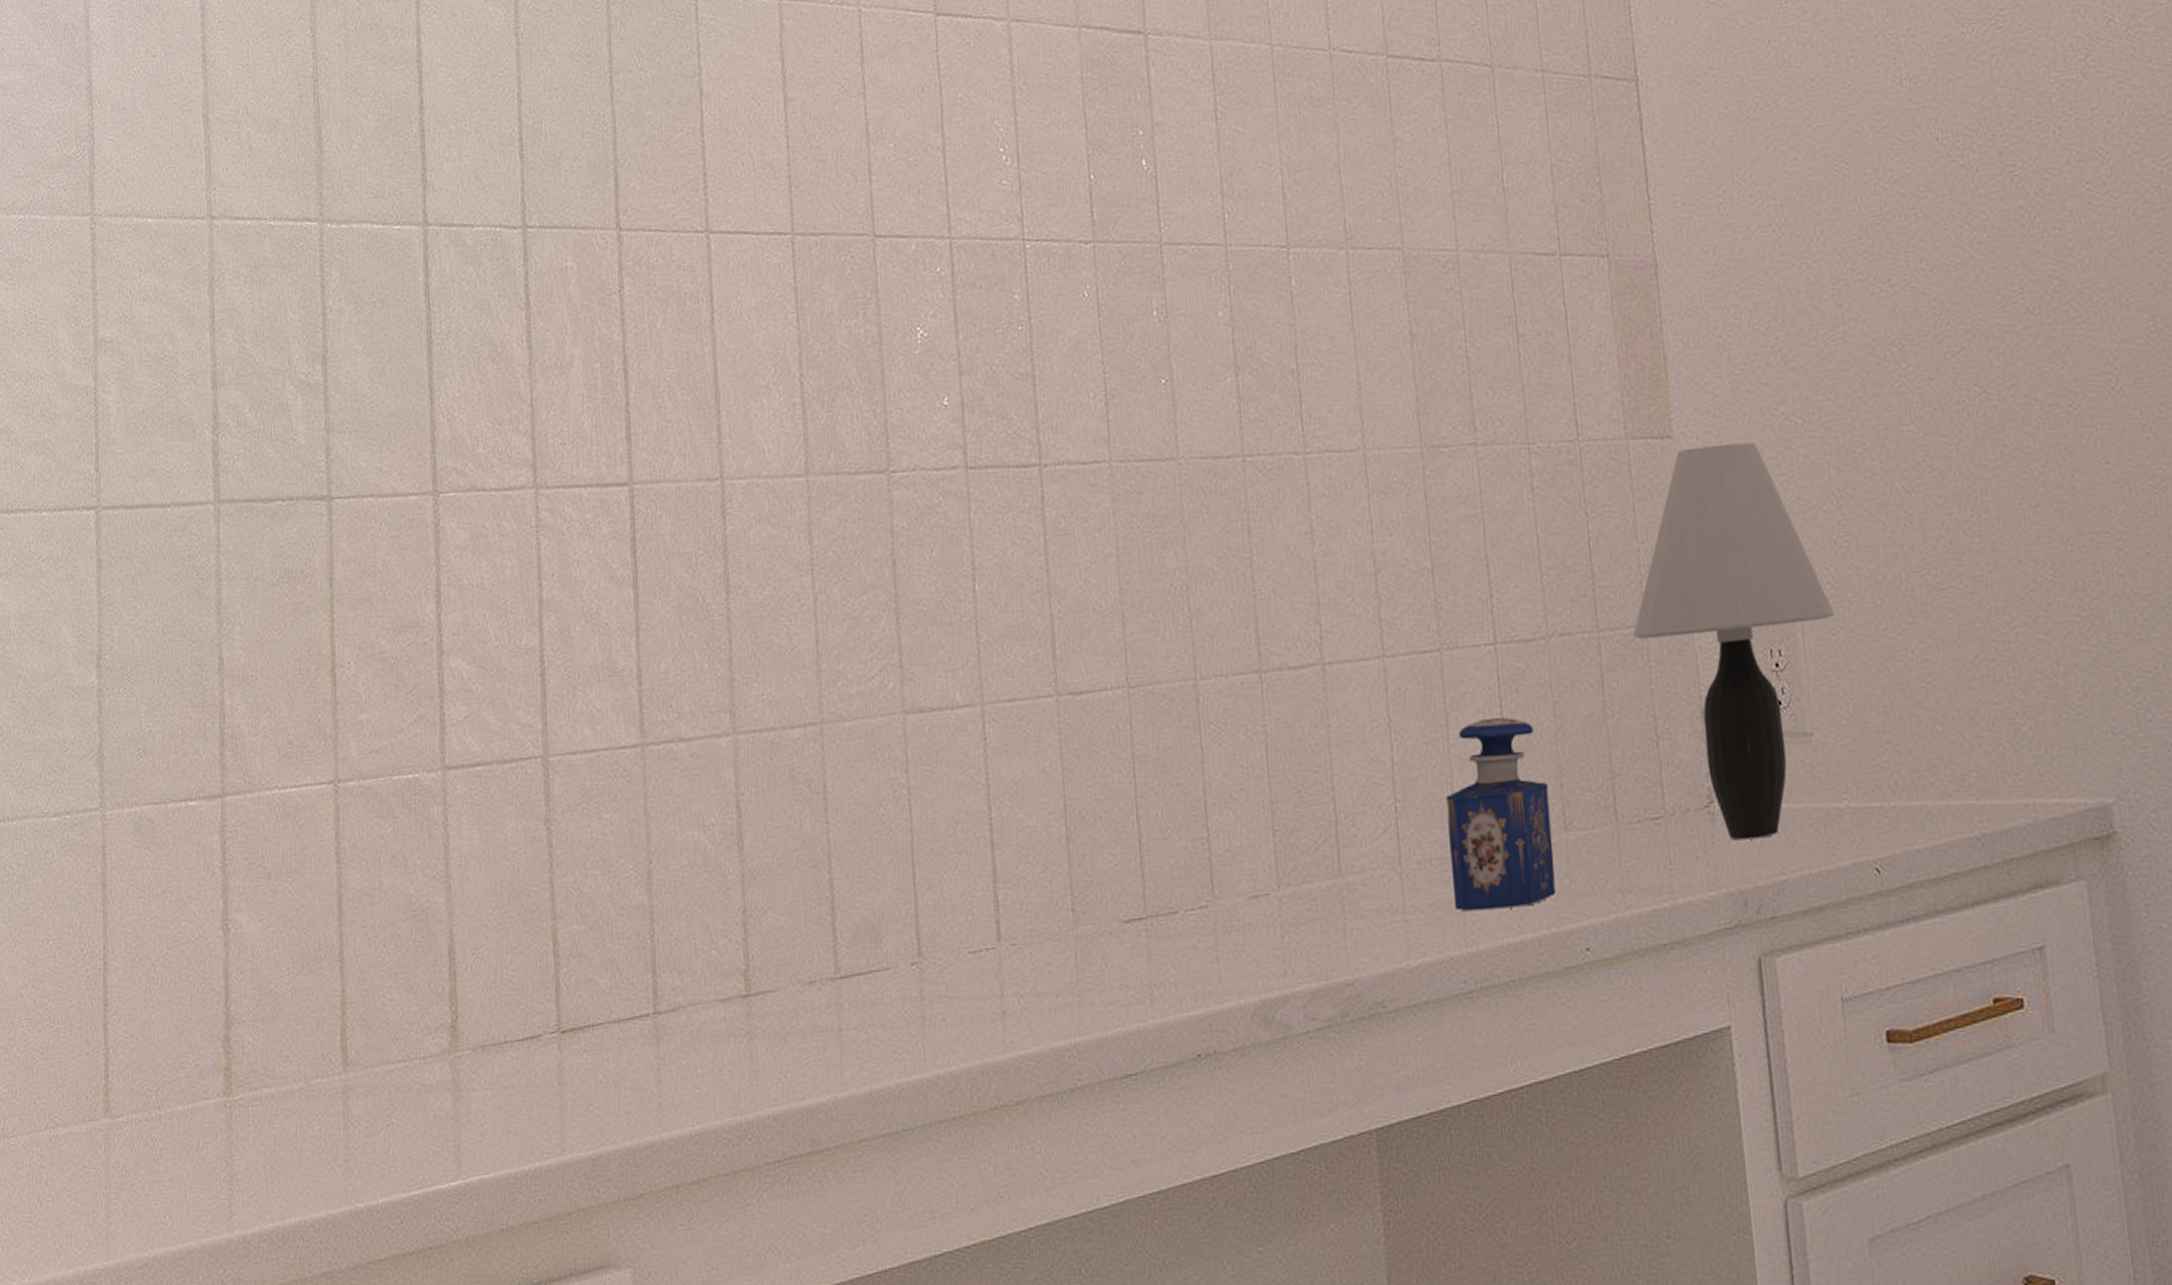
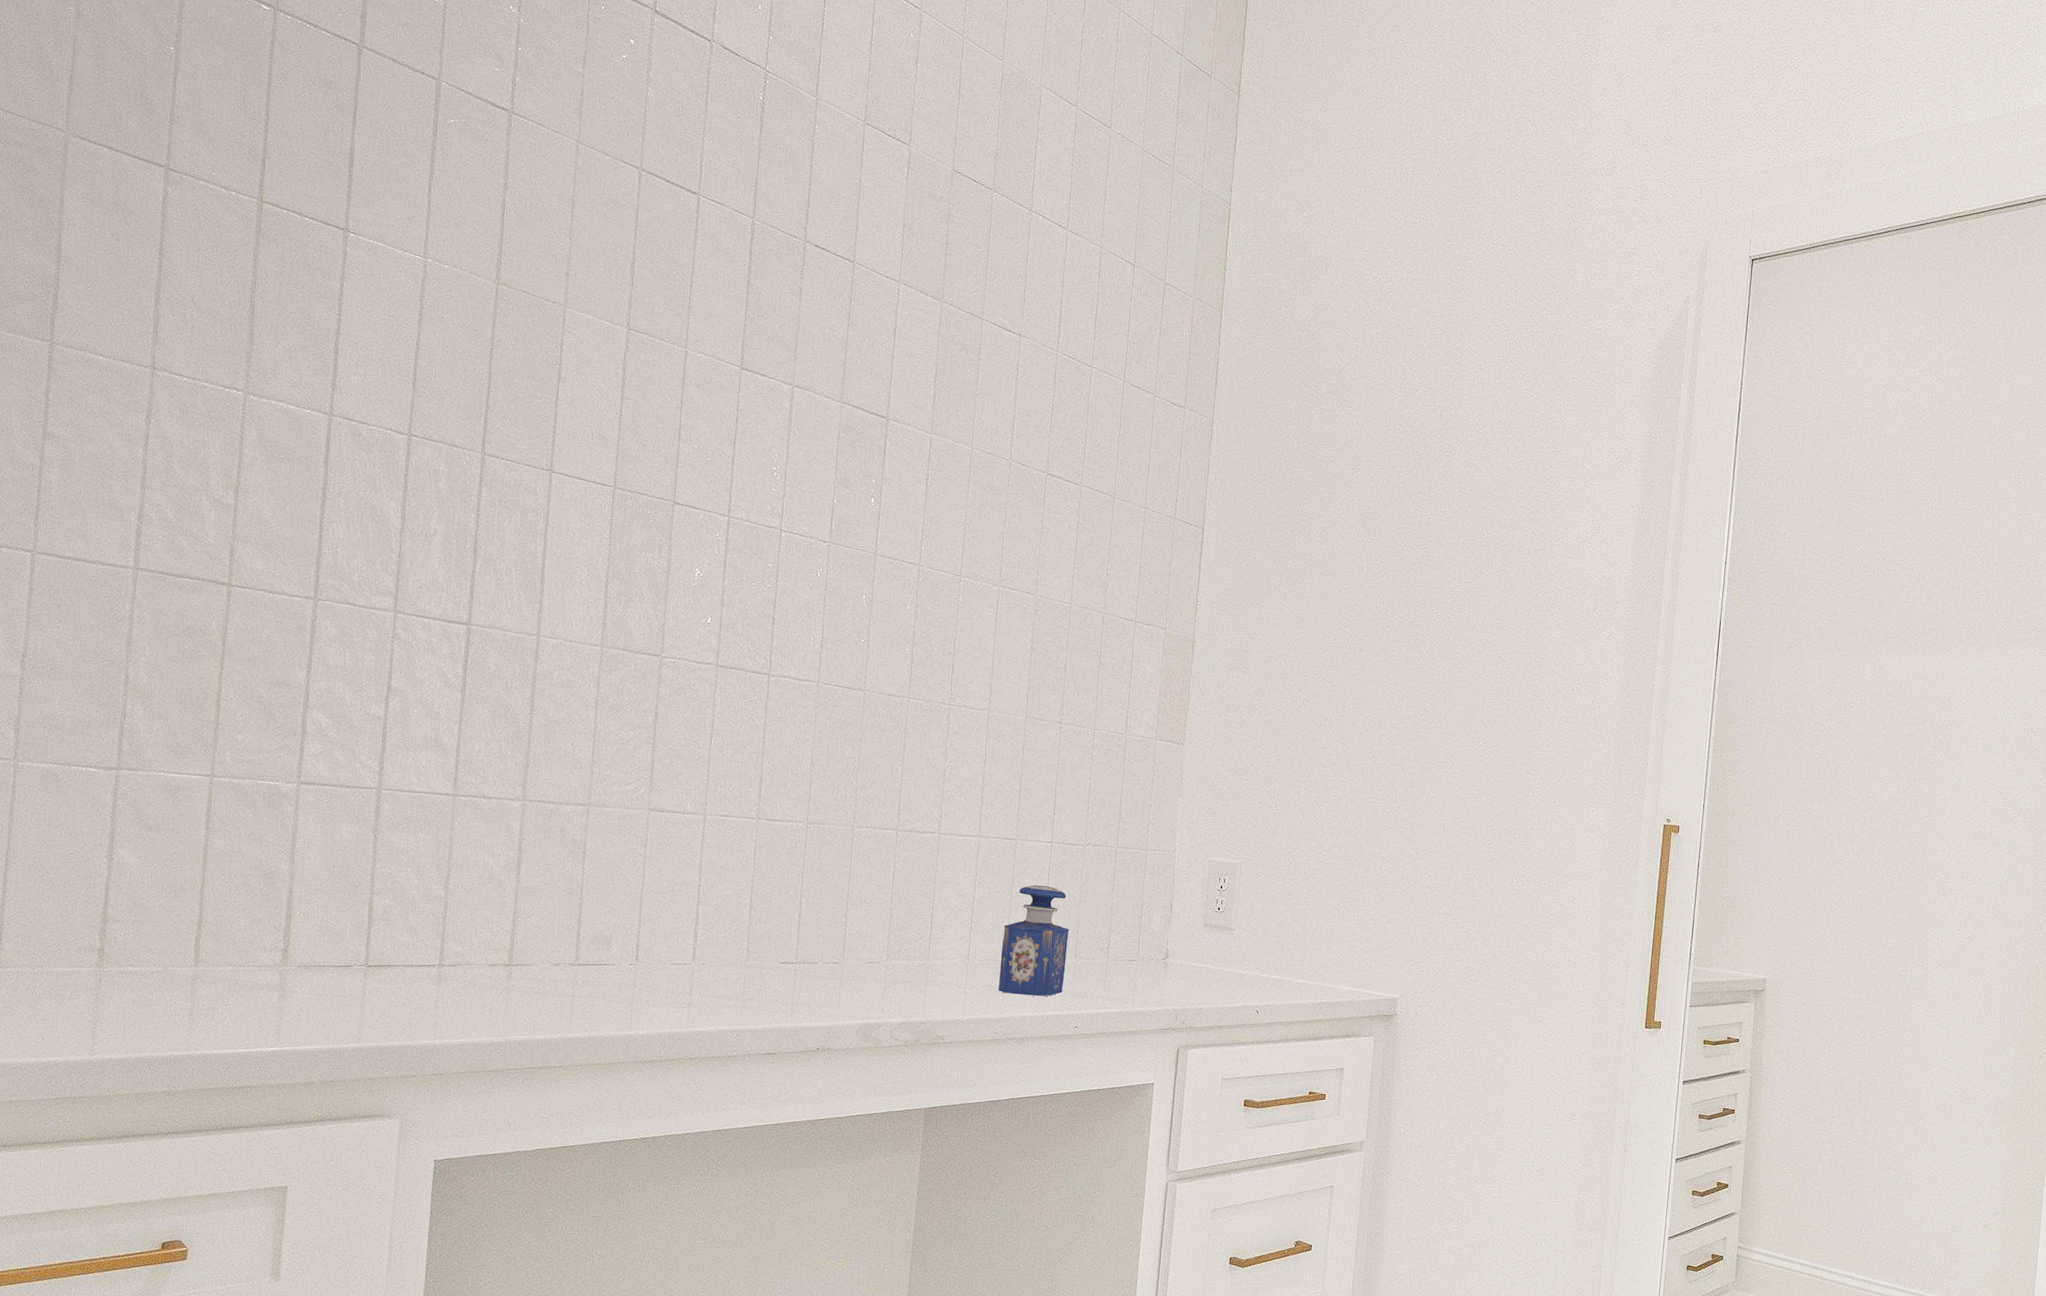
table lamp: present [1633,442,1834,841] -> none [1138,753,1261,982]

